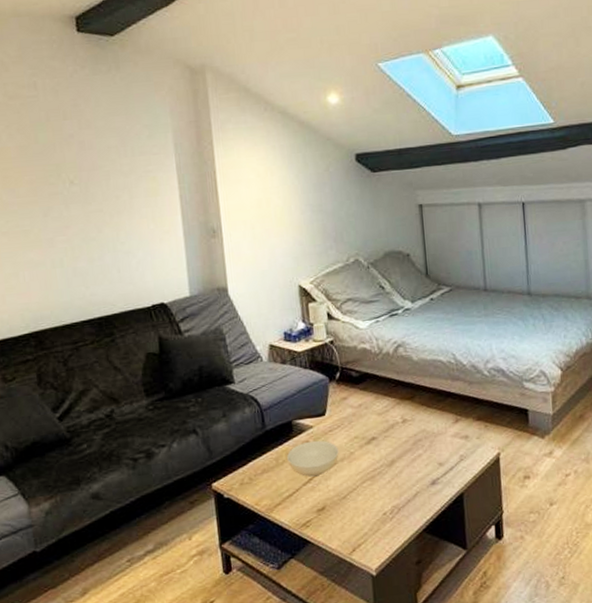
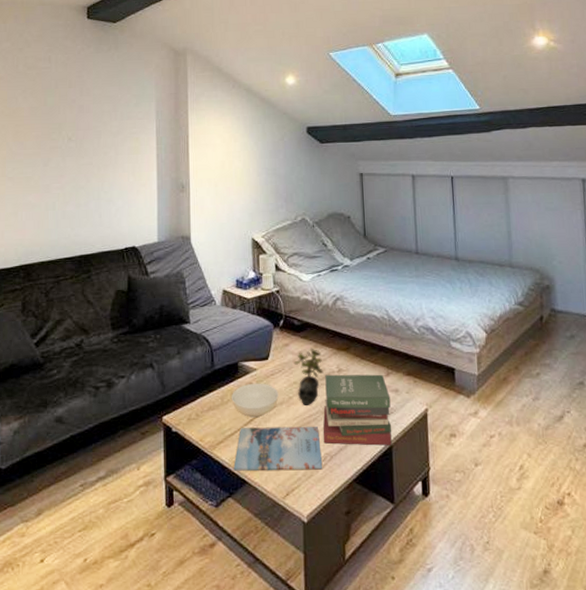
magazine: none [294,479,389,532] -> present [233,426,322,471]
succulent plant: none [353,399,387,460] -> present [293,348,324,405]
books: none [388,421,463,497] -> present [323,374,392,446]

